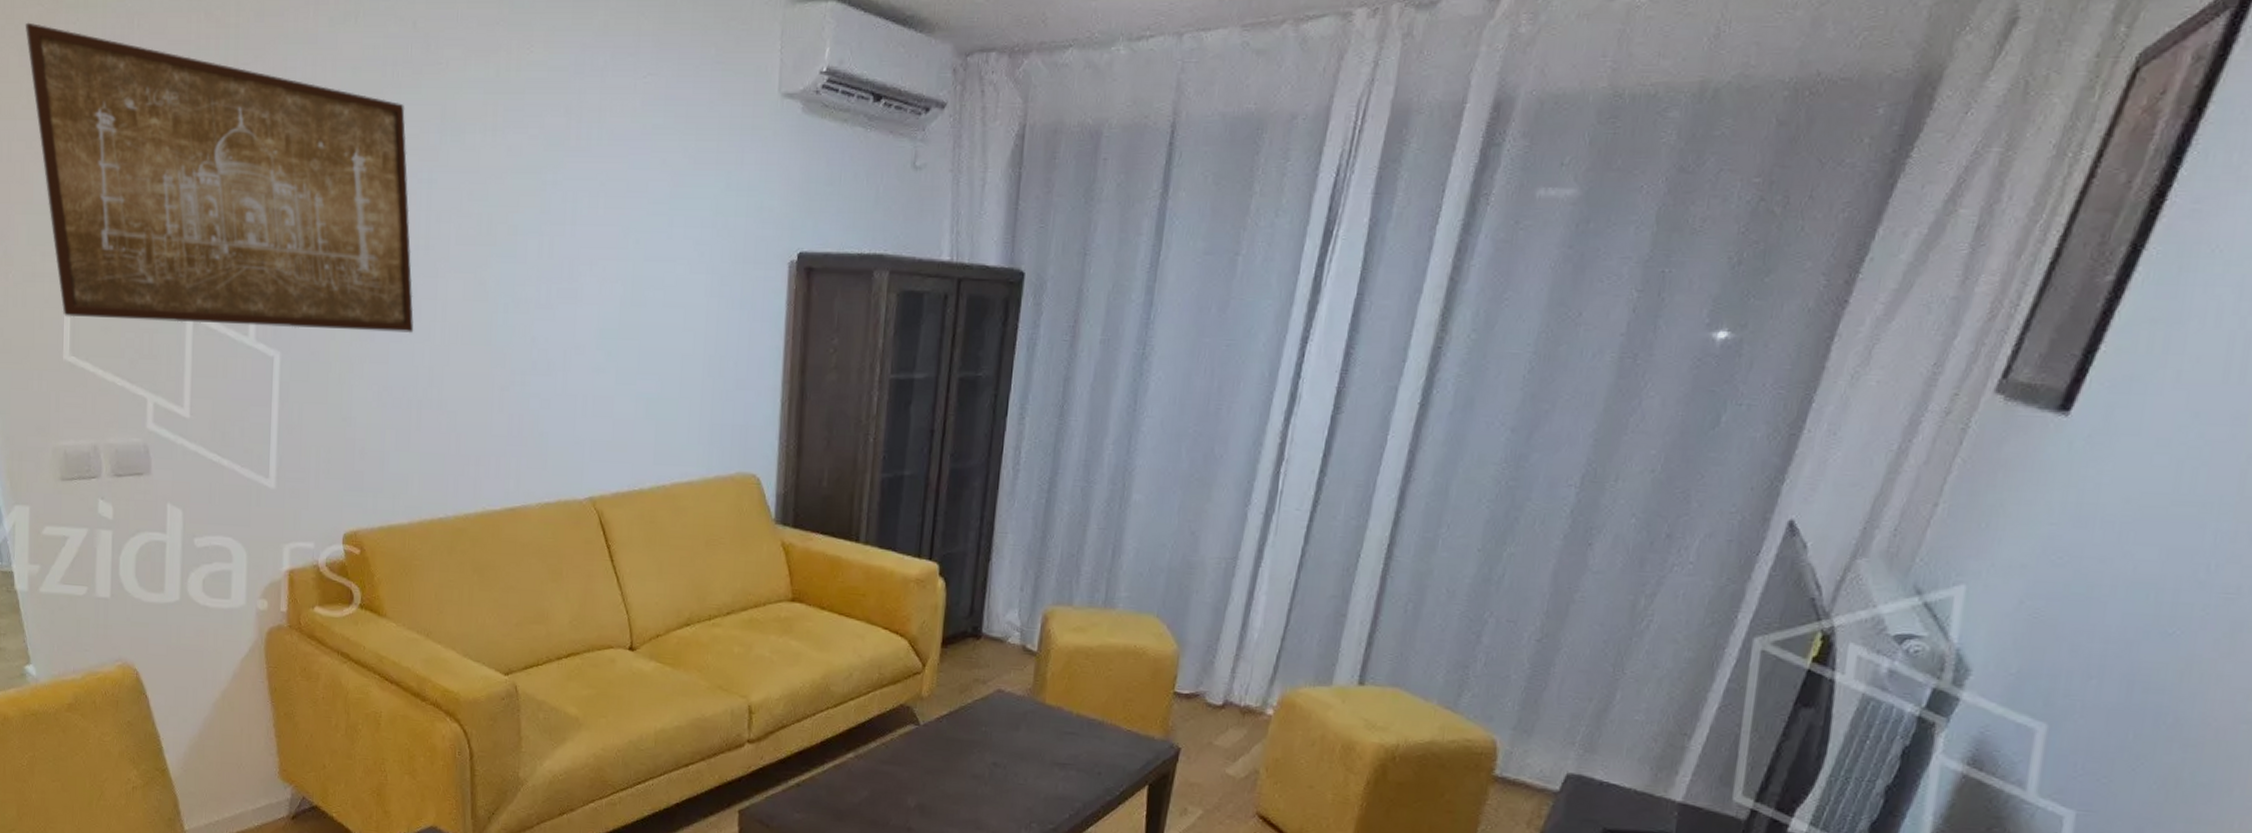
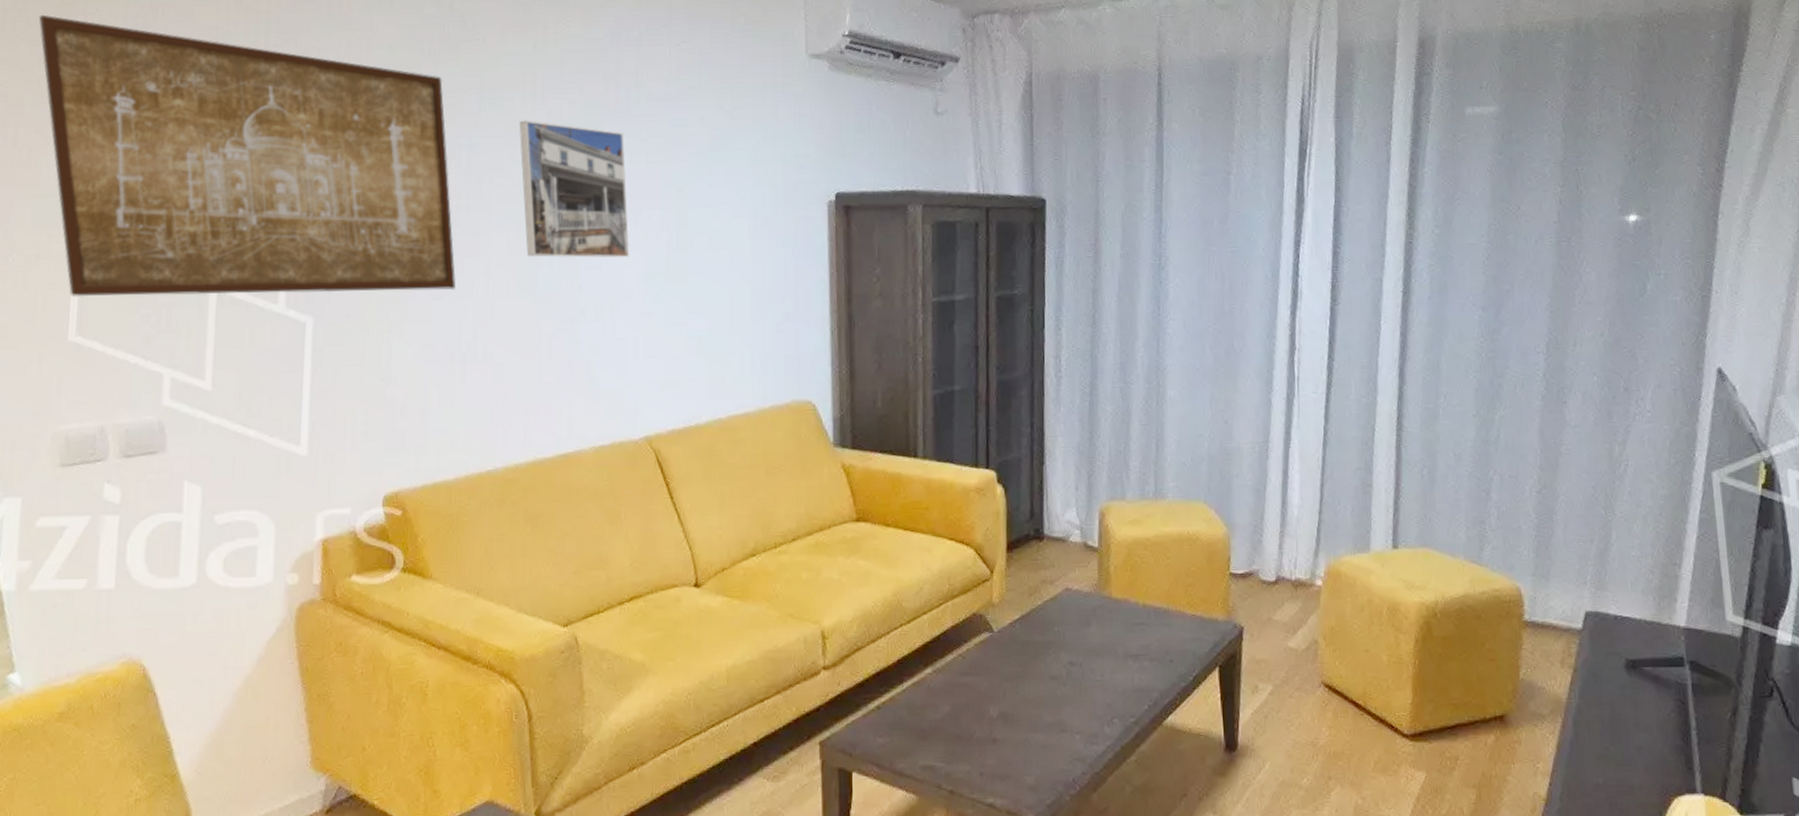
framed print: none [479,155,584,311] -> present [519,120,630,259]

